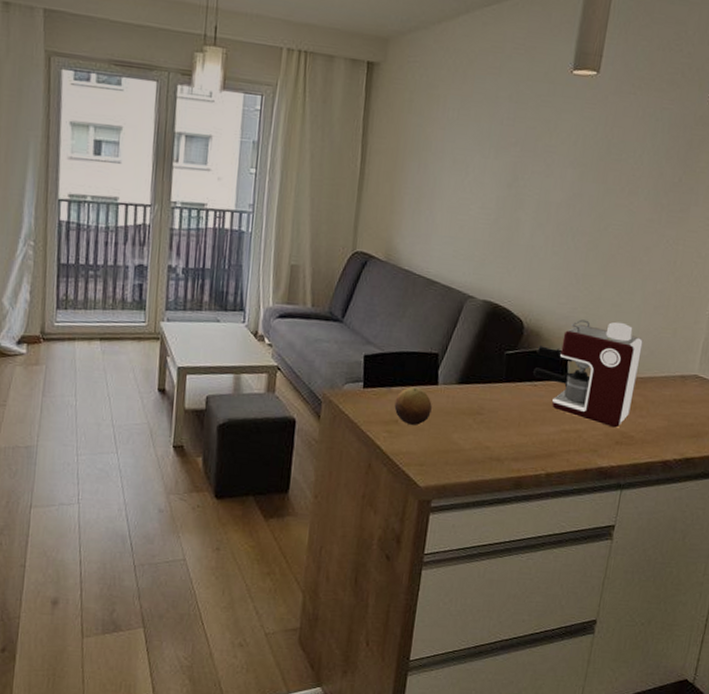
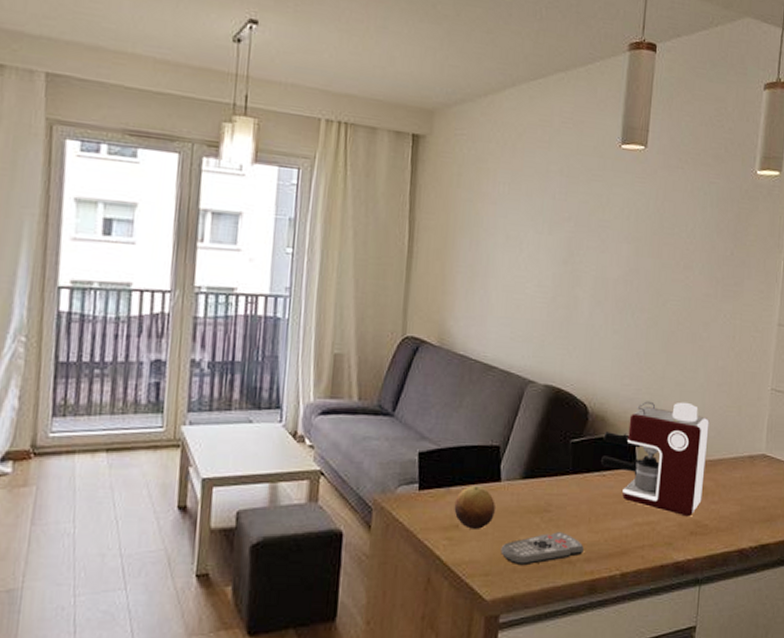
remote control: none [435,433,512,460] -> present [500,532,584,566]

